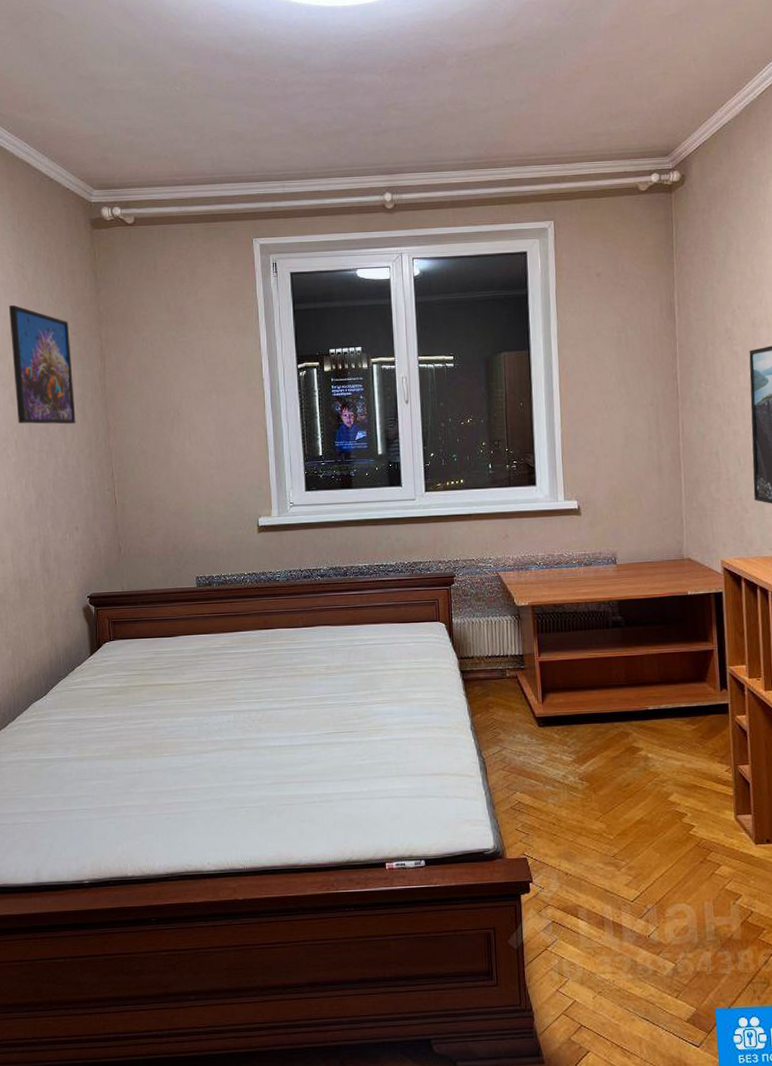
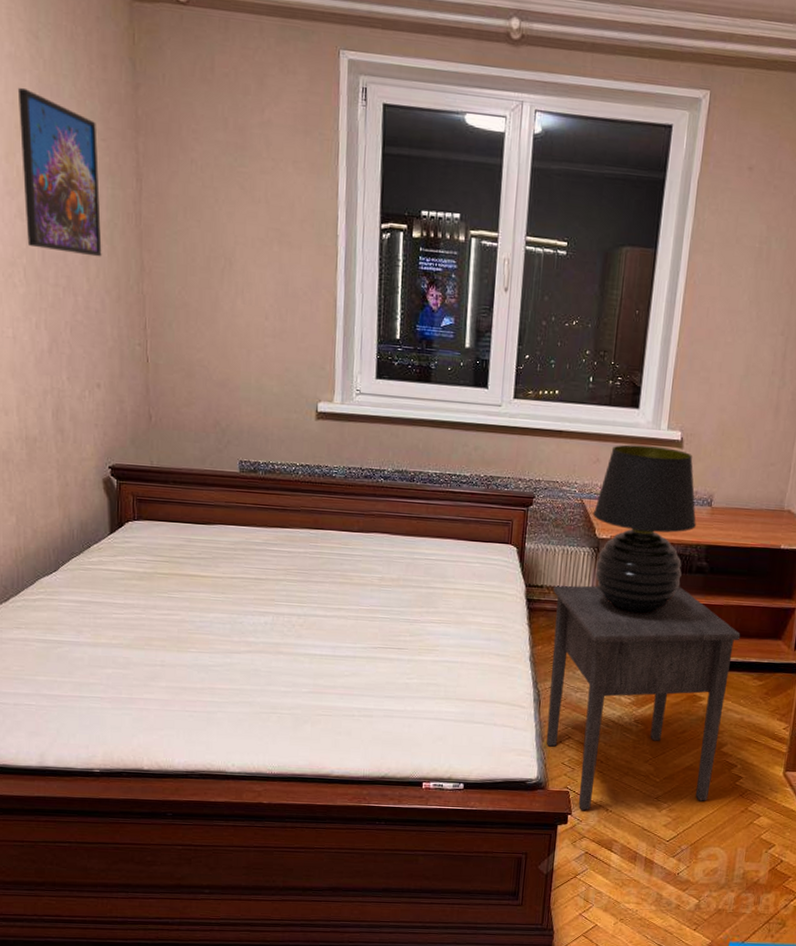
nightstand: none [483,641,666,877] -> present [546,585,741,810]
table lamp: none [510,516,606,674] -> present [593,444,697,615]

